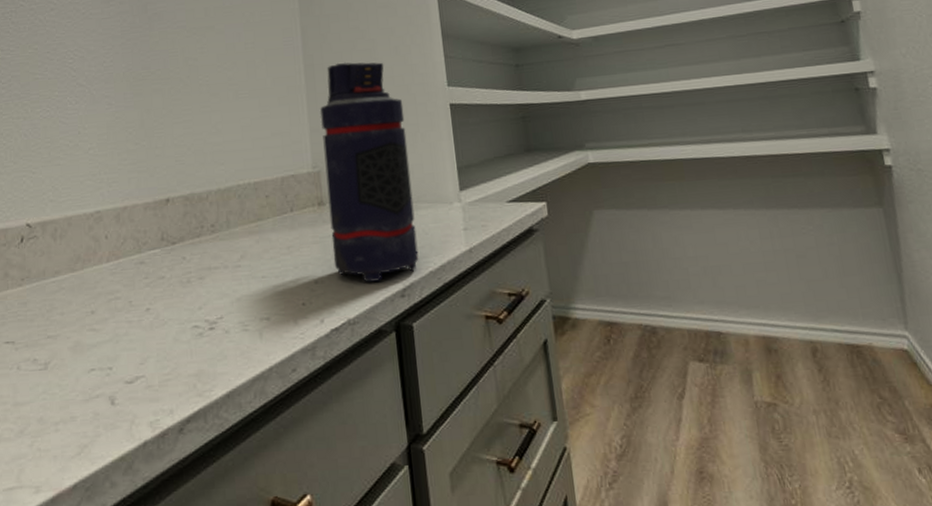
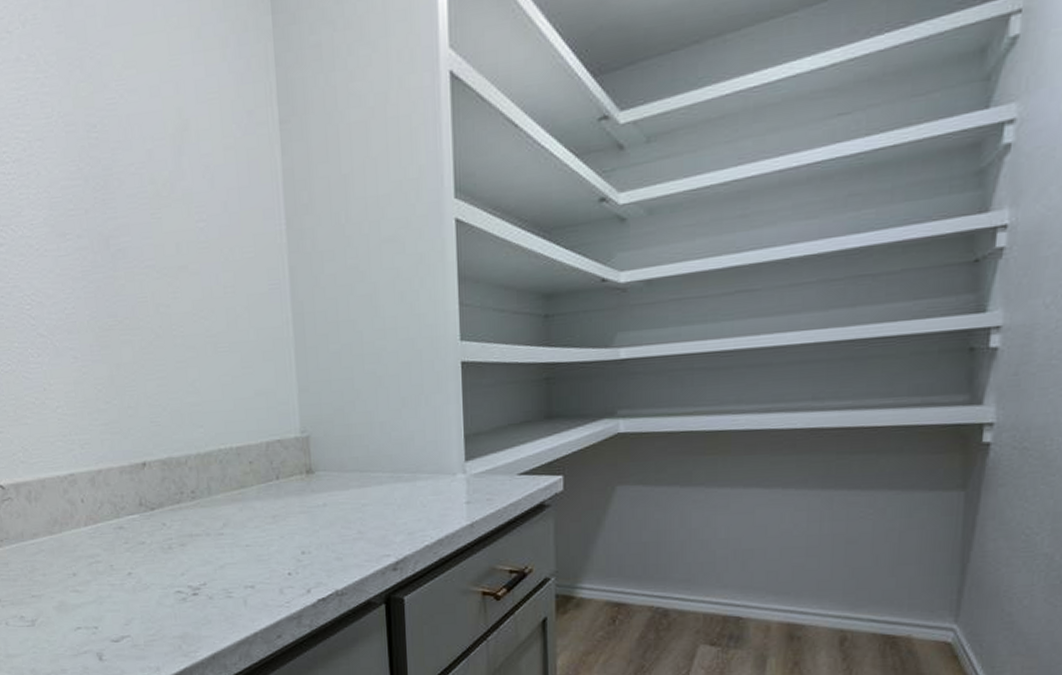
grenade: present [319,62,419,283] -> none [309,310,415,555]

